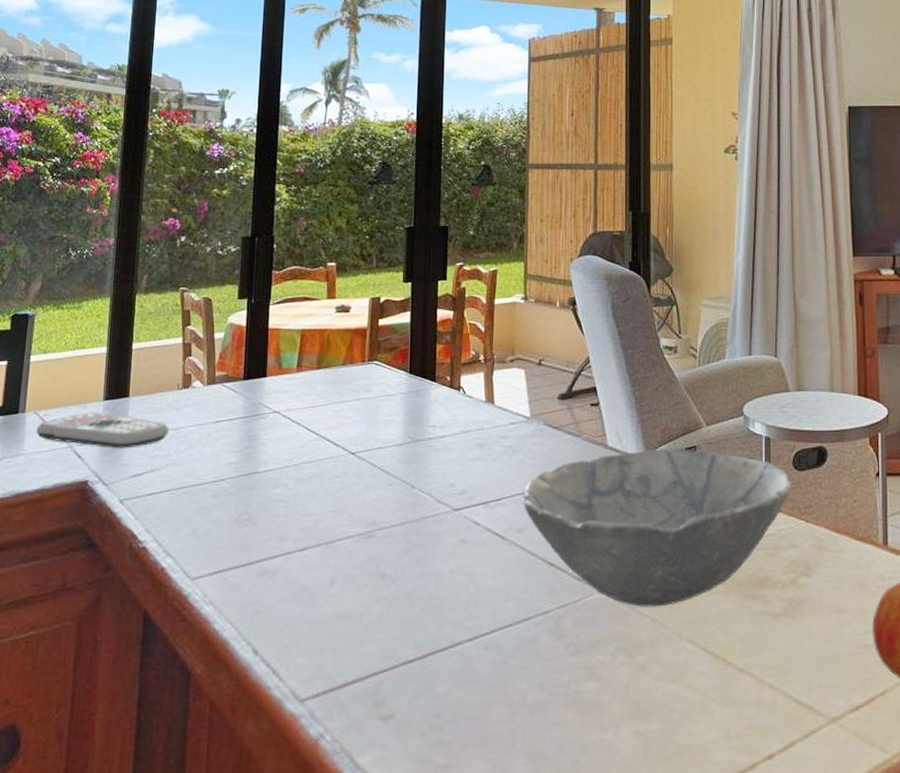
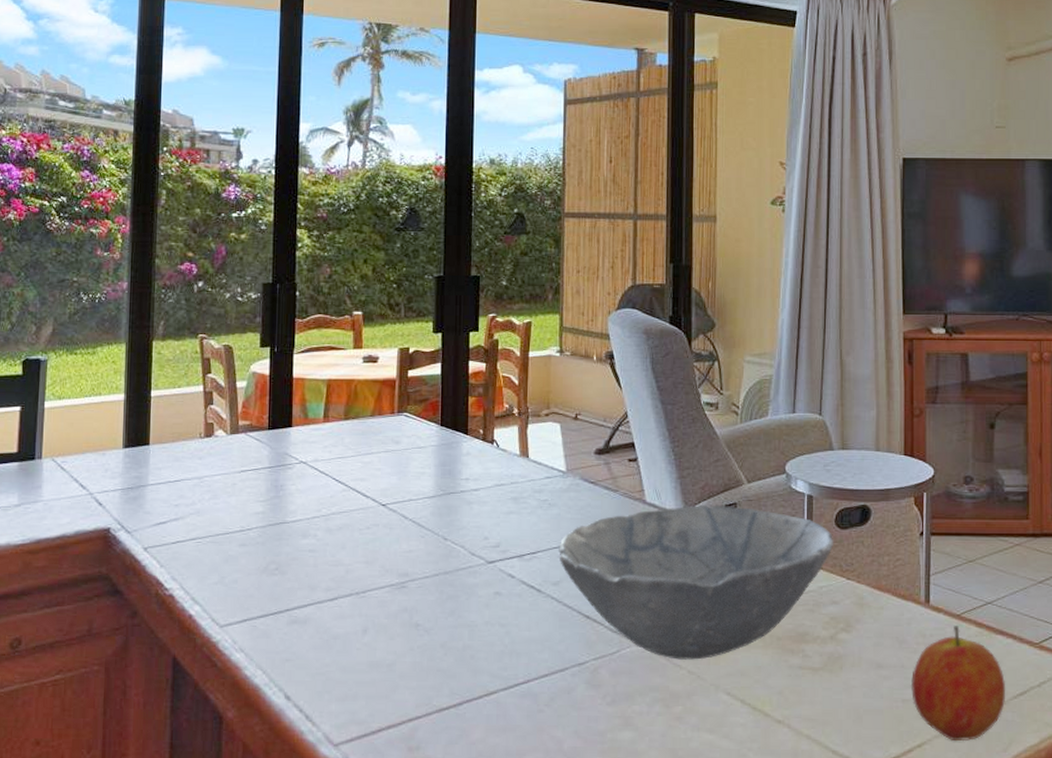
remote control: present [36,412,169,448] -> none [54,459,192,497]

